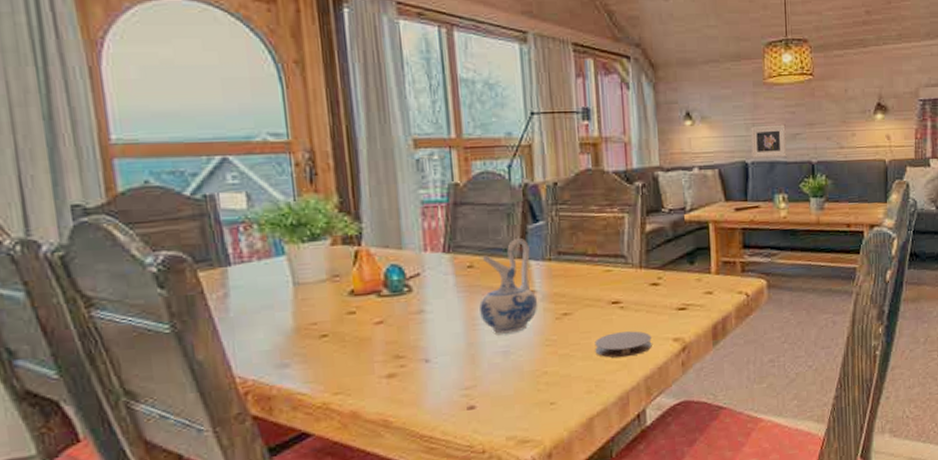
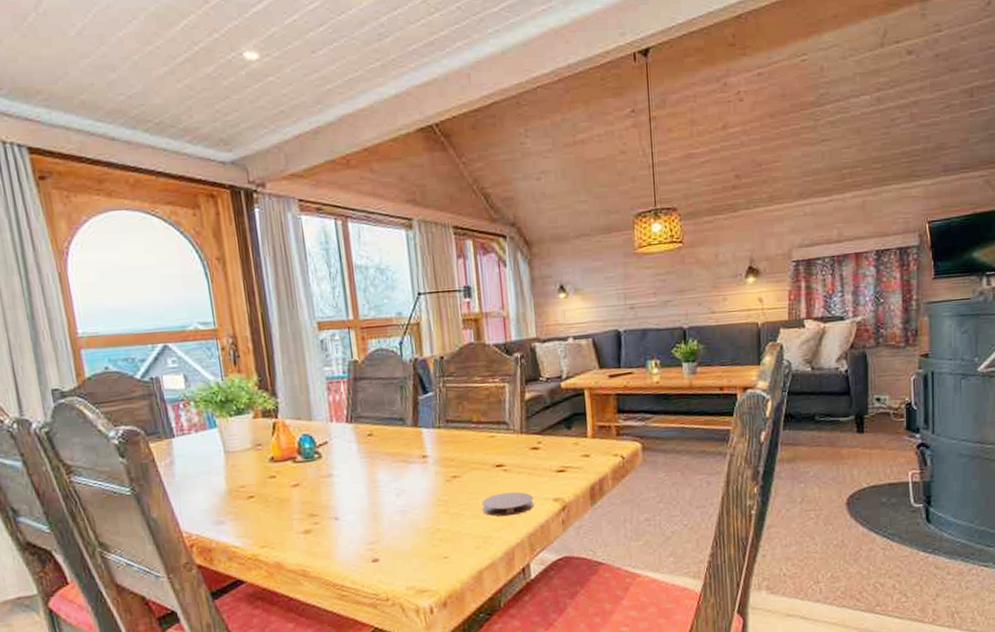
ceramic pitcher: present [479,239,538,334] -> none [379,409,431,495]
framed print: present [751,124,787,158] -> none [622,292,658,326]

